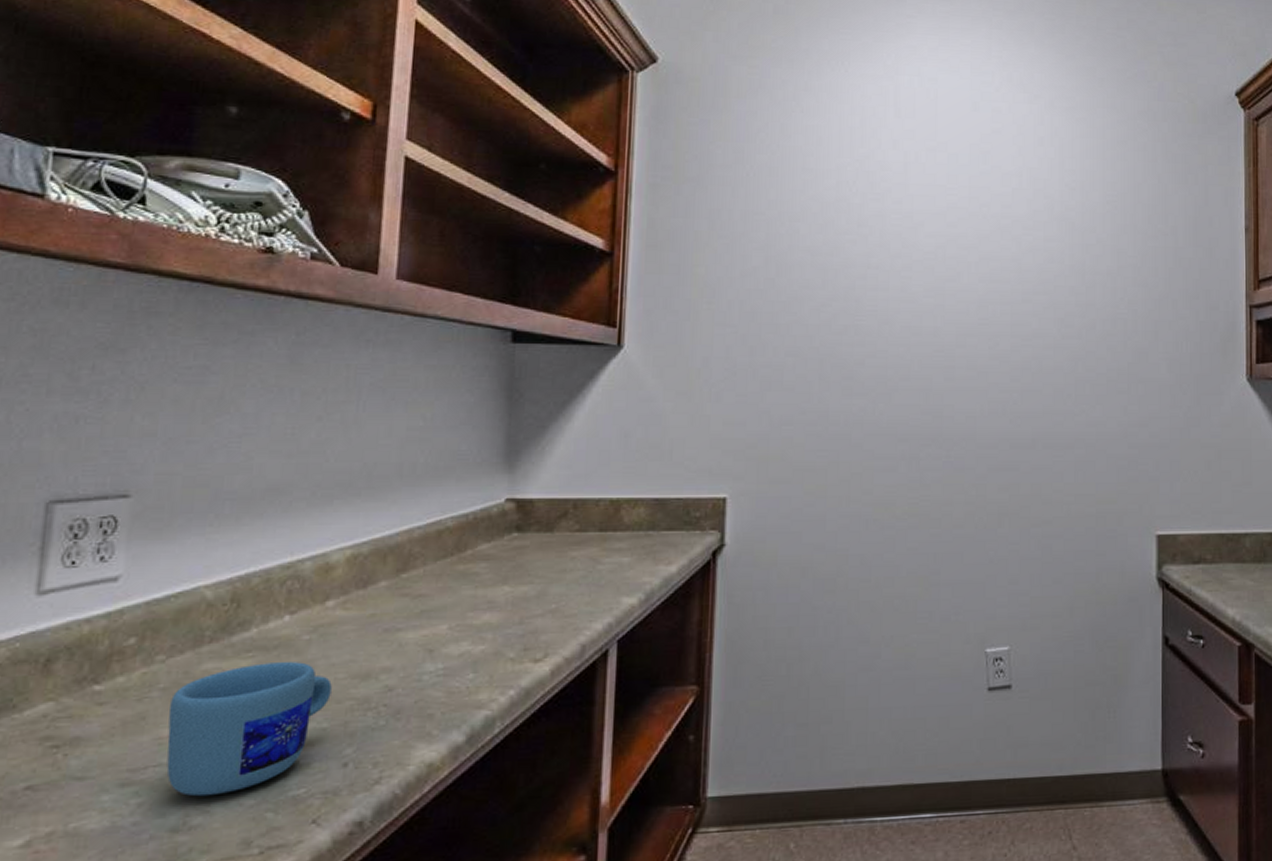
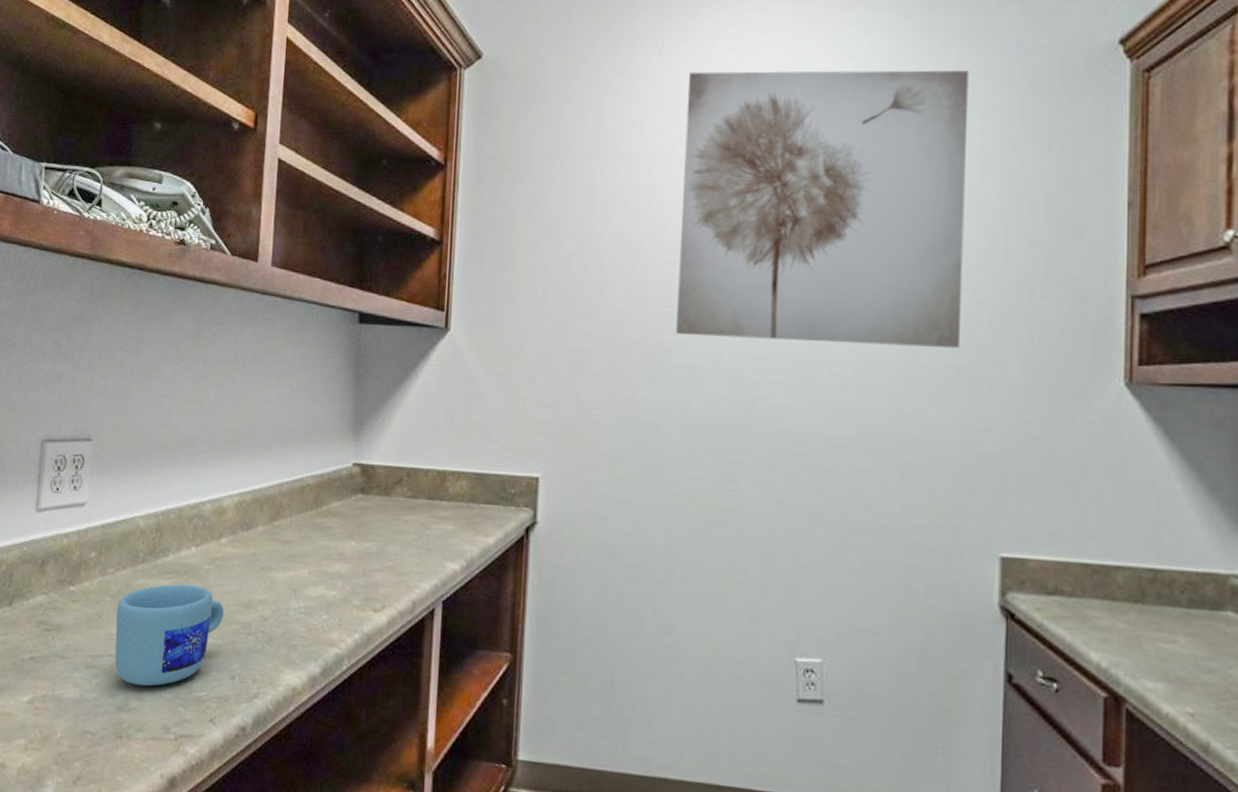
wall art: none [867,93,1122,353] -> present [676,70,969,348]

